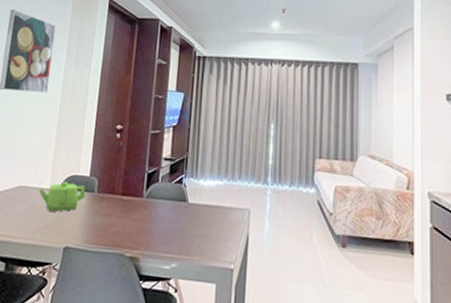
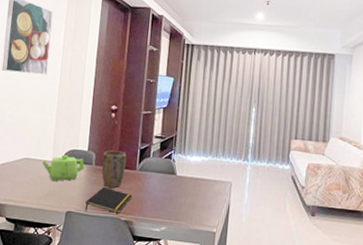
notepad: none [85,218,139,248] -> present [85,187,133,213]
plant pot: none [104,175,133,218] -> present [101,150,127,188]

